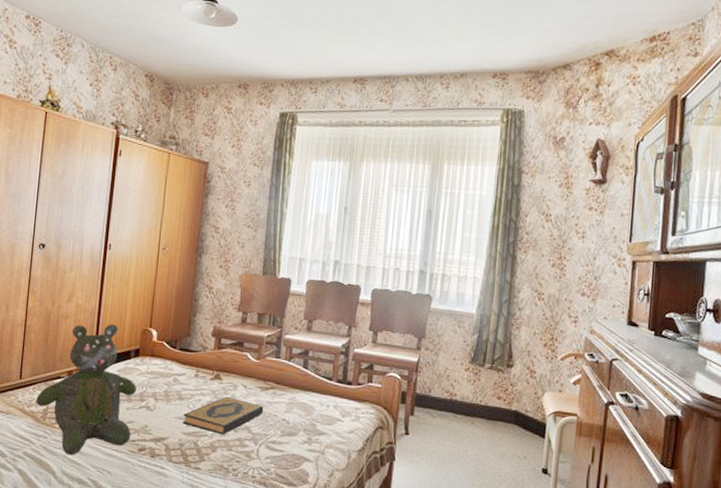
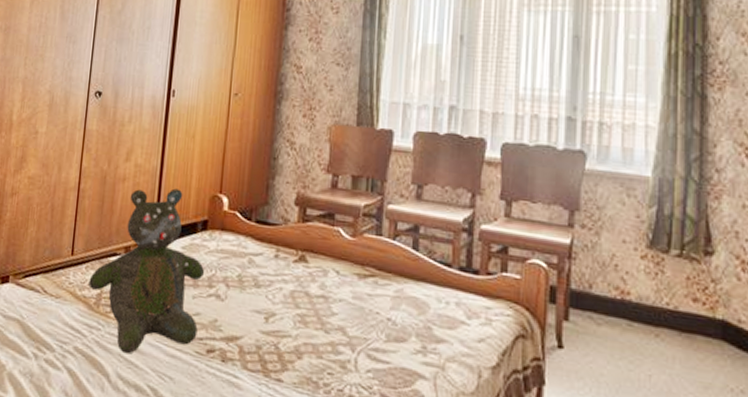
hardback book: present [182,396,264,435] -> none [259,284,363,337]

